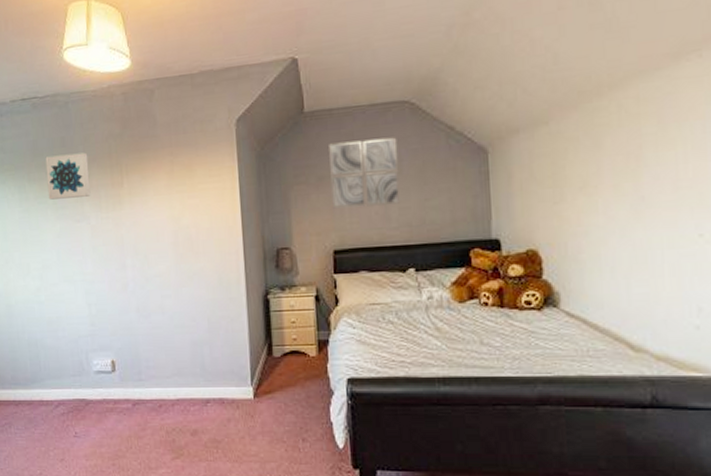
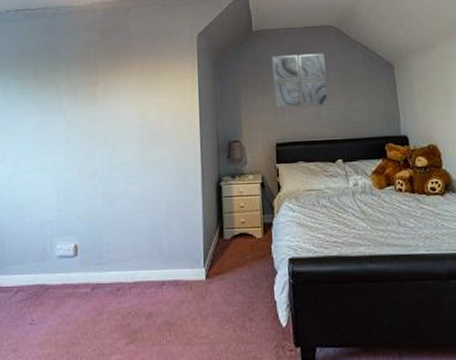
wall art: present [45,152,91,200] -> none [30,56,70,95]

